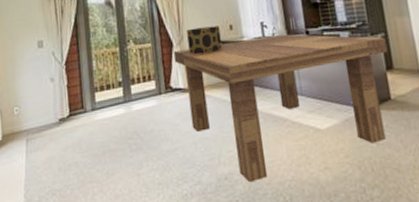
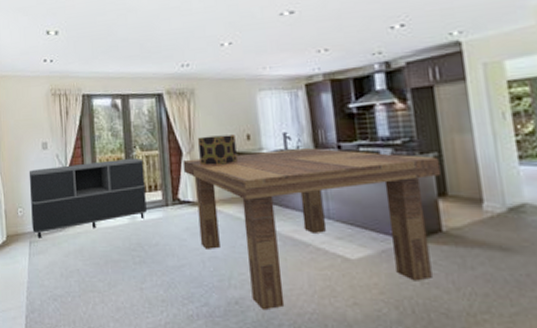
sideboard: none [24,51,142,135] -> present [29,157,147,238]

